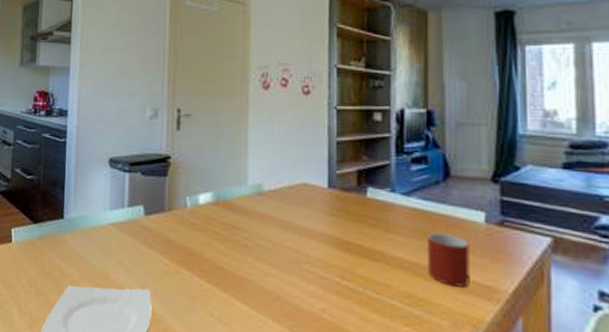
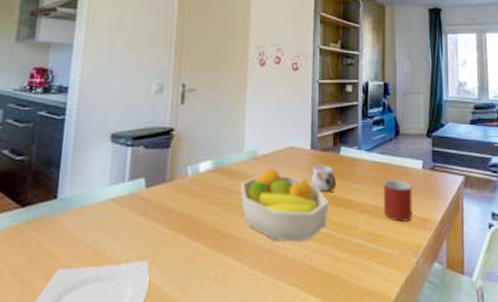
fruit bowl: none [244,204,353,294] -> present [240,167,329,242]
mug: none [328,206,363,239] -> present [310,165,337,190]

